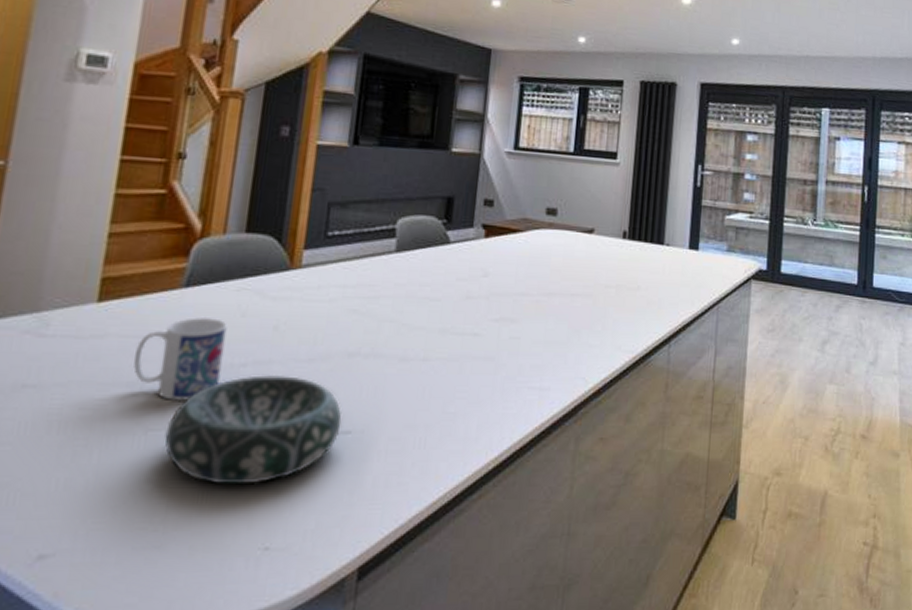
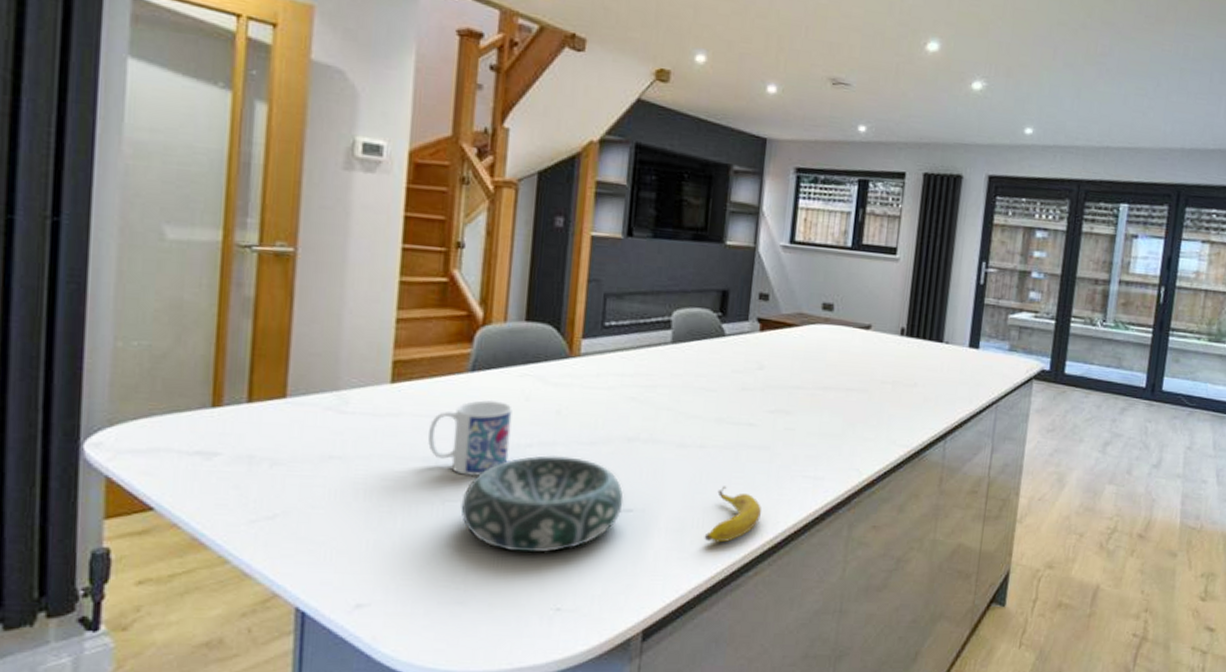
banana: none [426,401,487,464] -> present [704,486,762,543]

